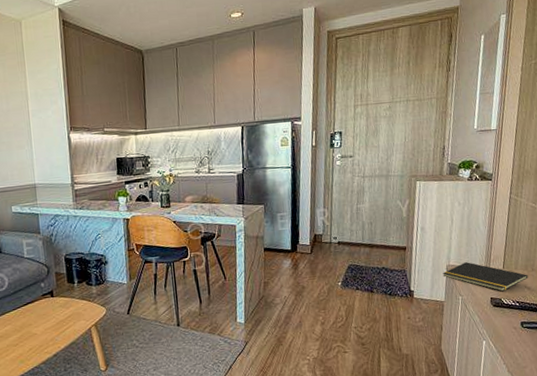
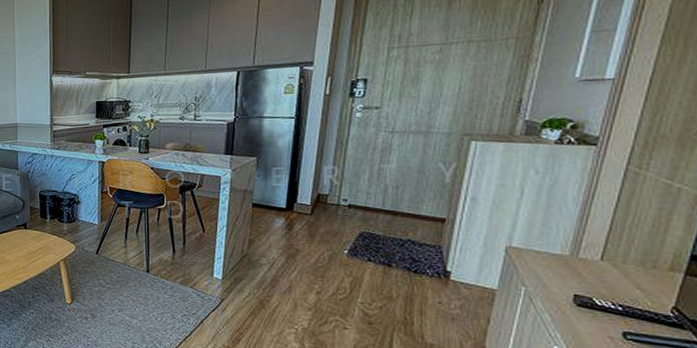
notepad: present [442,262,528,292] -> none [498,246,645,289]

